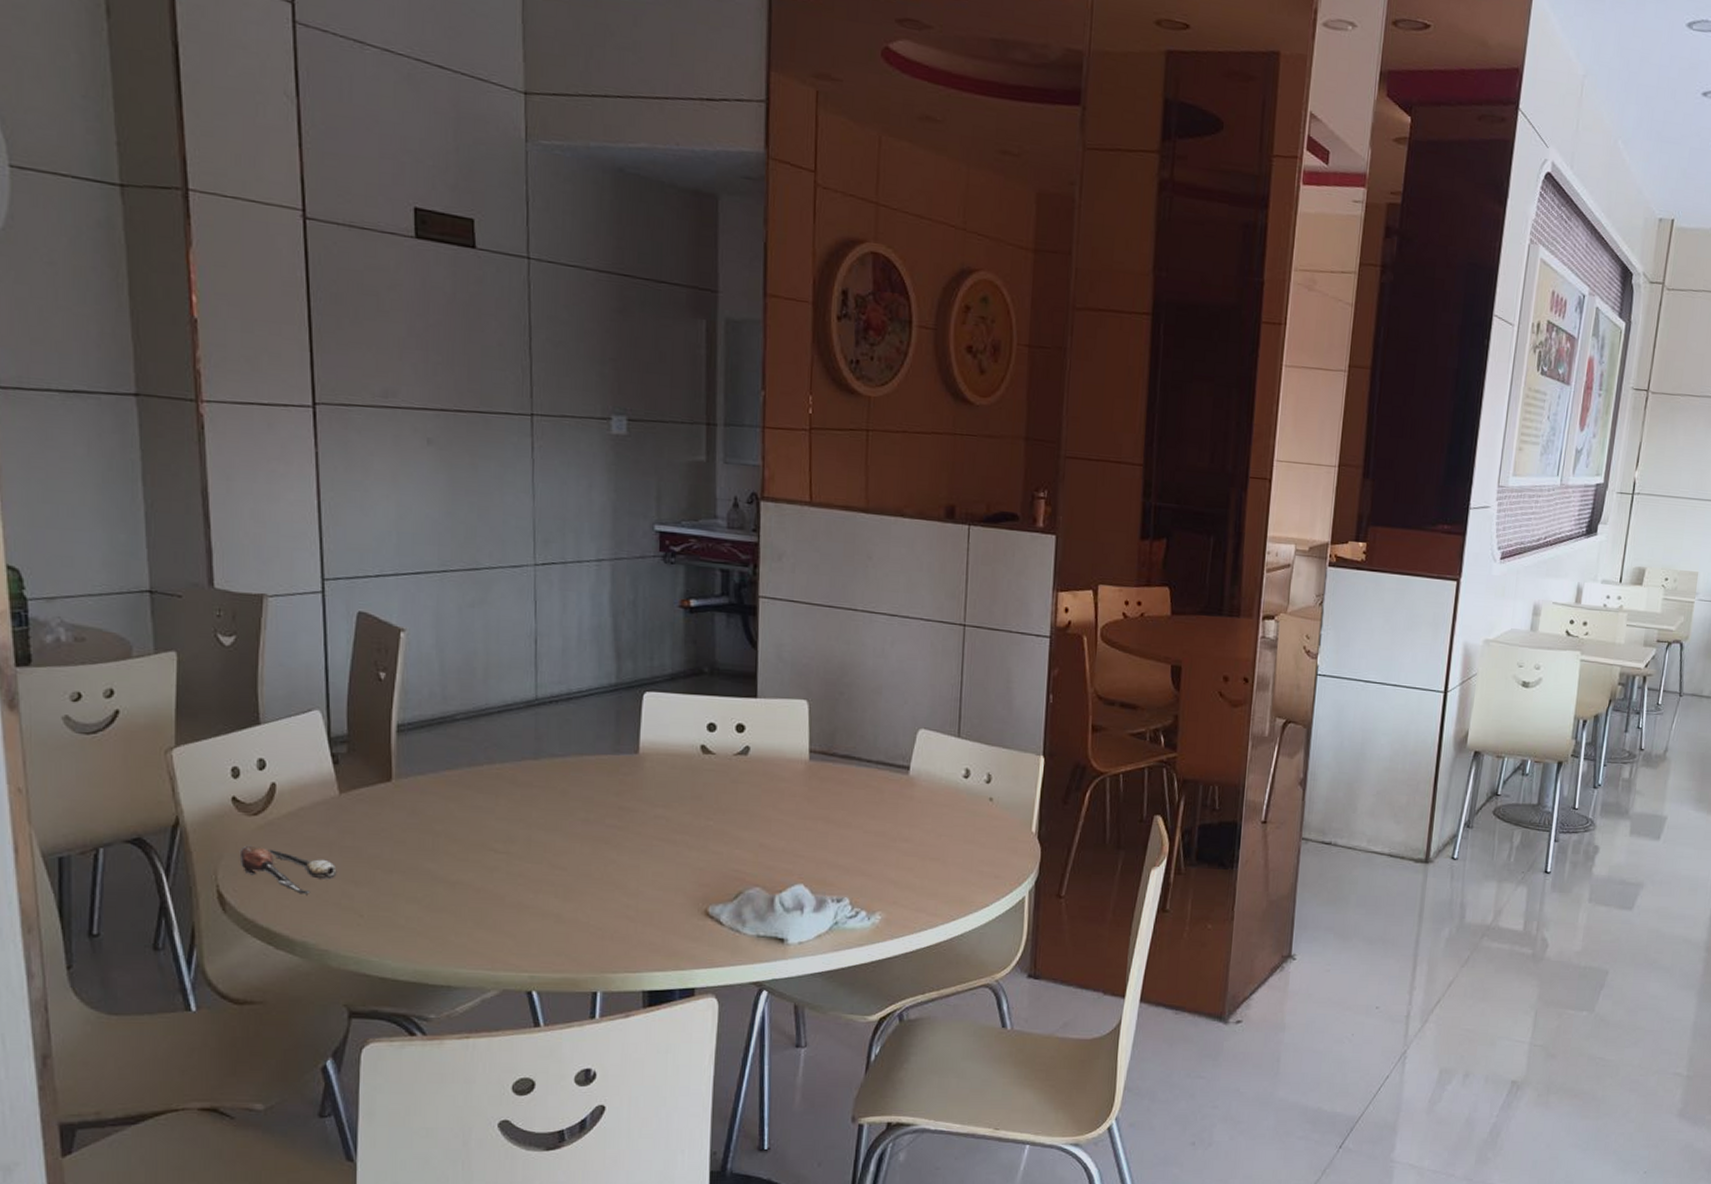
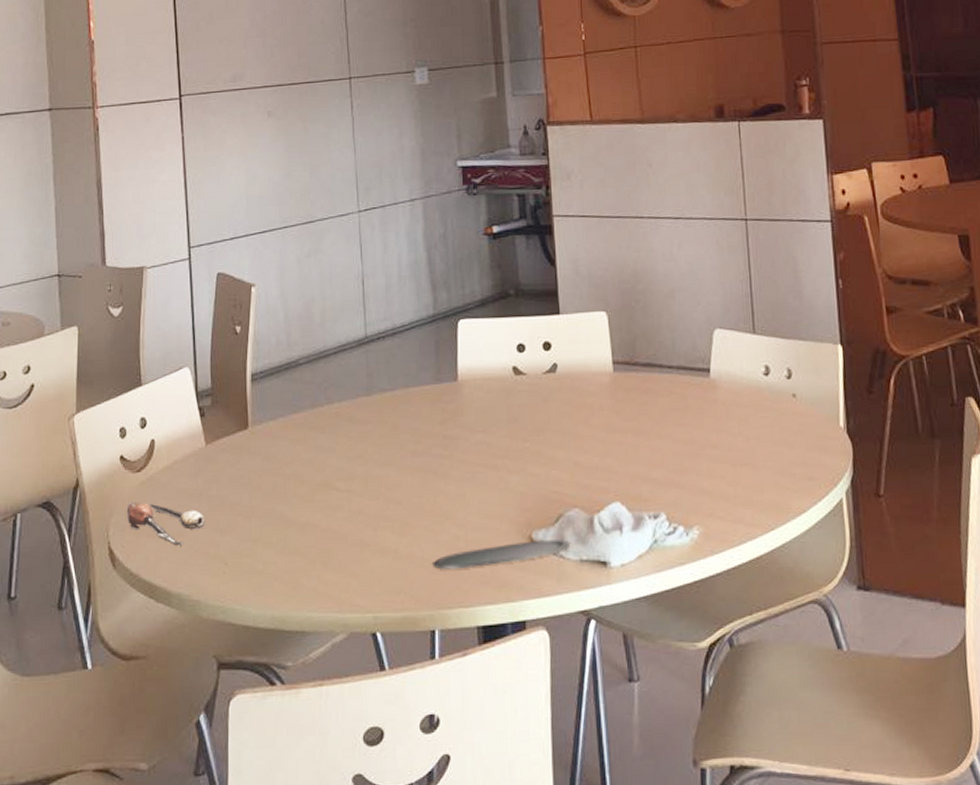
oval tray: none [597,914,748,937] -> present [431,539,571,570]

